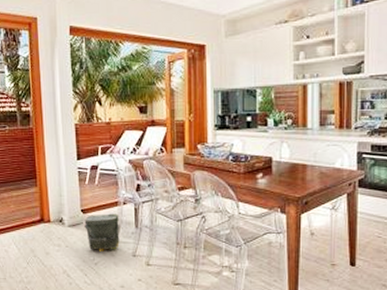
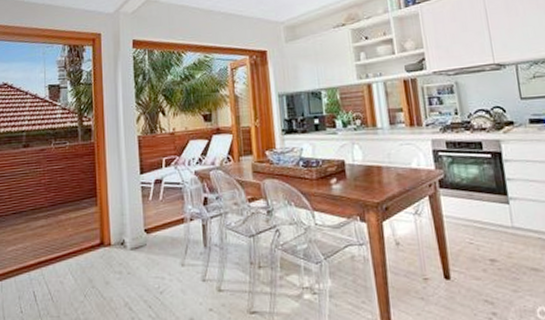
bag: present [84,213,120,251] -> none [148,231,187,277]

